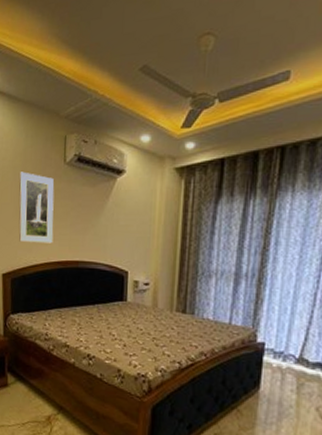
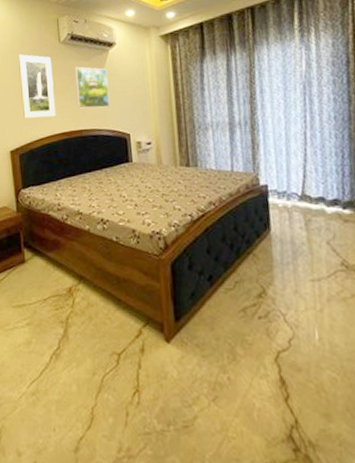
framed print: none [76,192,112,240] -> present [75,66,109,109]

